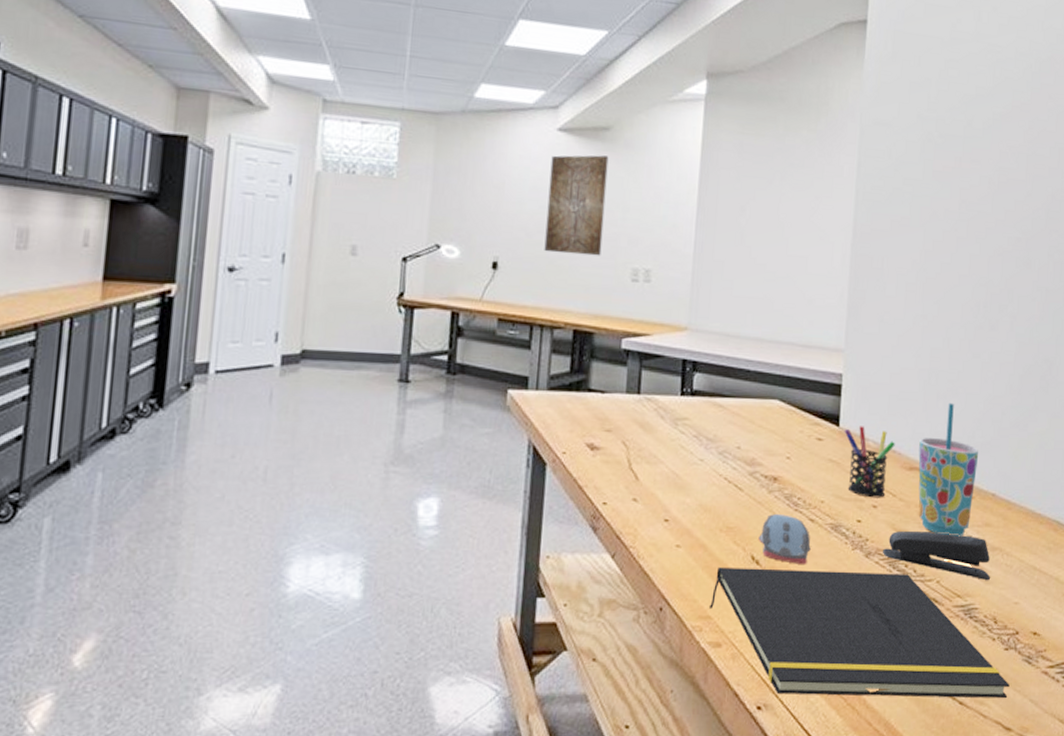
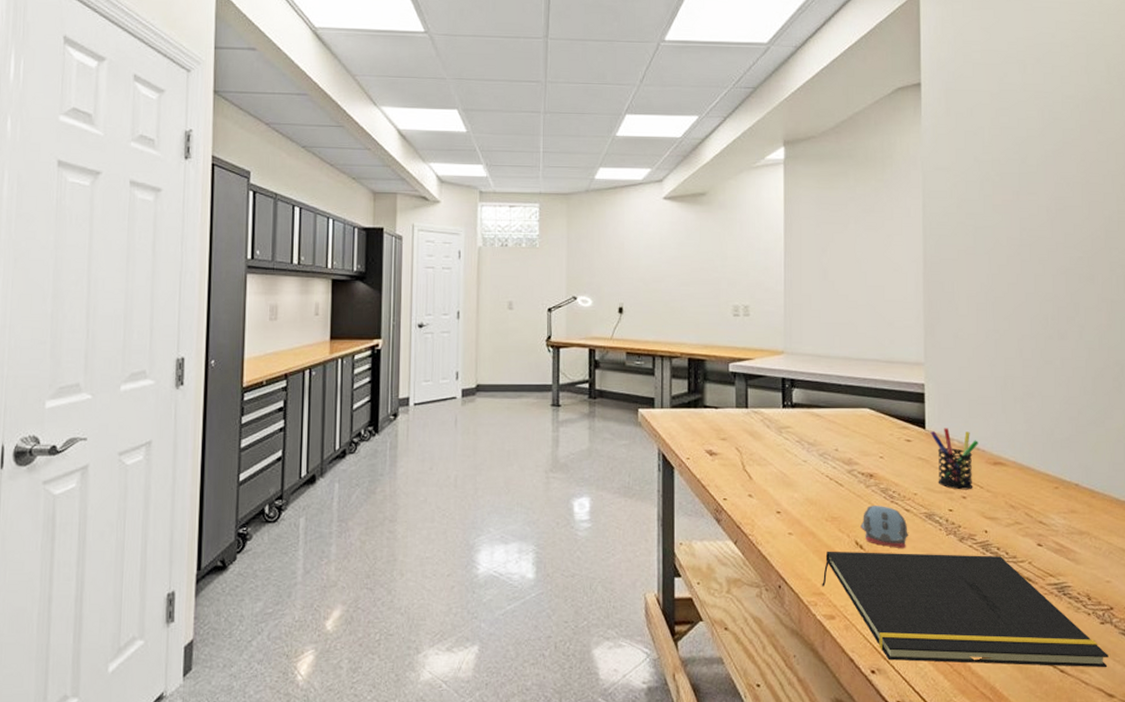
wall art: present [544,155,609,256] -> none [659,216,707,297]
stapler: present [883,530,990,580] -> none [975,518,1080,561]
cup: present [918,402,979,536] -> none [1001,405,1059,522]

